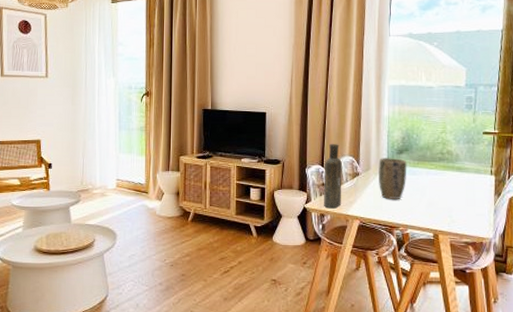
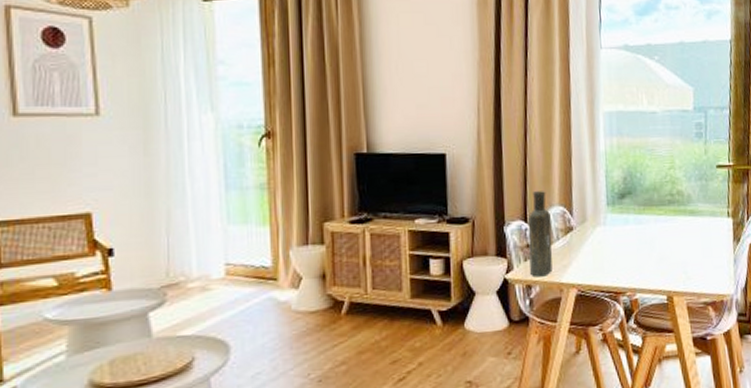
plant pot: present [378,158,407,200] -> none [596,204,632,259]

